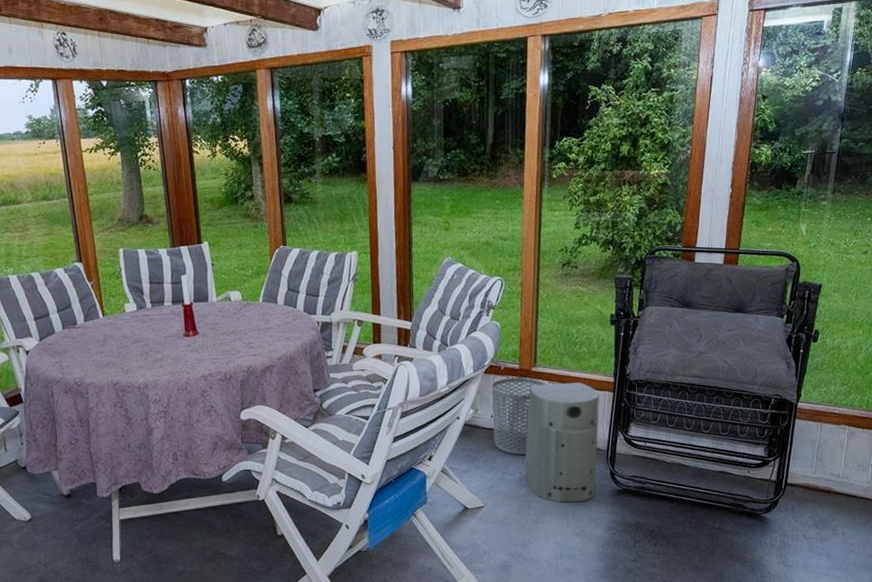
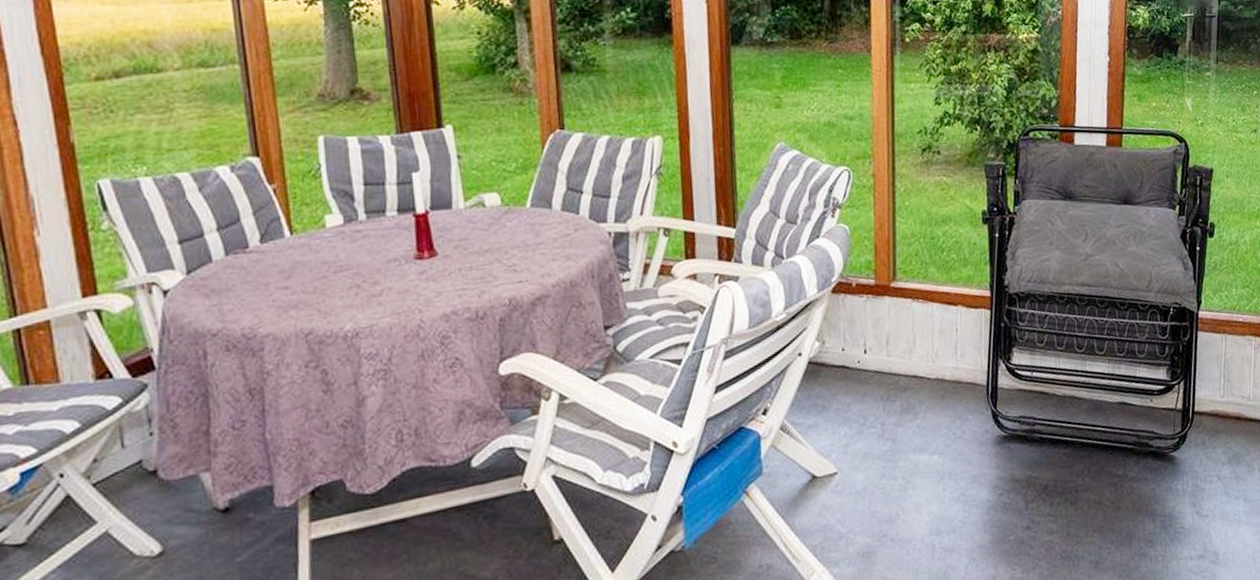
waste bin: present [492,377,546,455] -> none [841,296,909,399]
air purifier: present [524,382,600,503] -> none [886,299,976,460]

